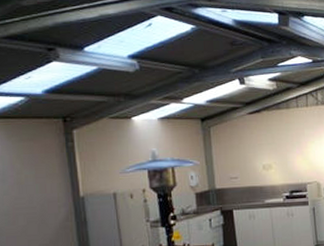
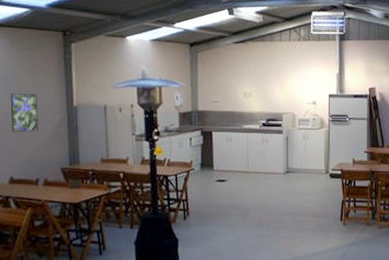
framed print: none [10,186,43,232] -> present [10,93,38,133]

